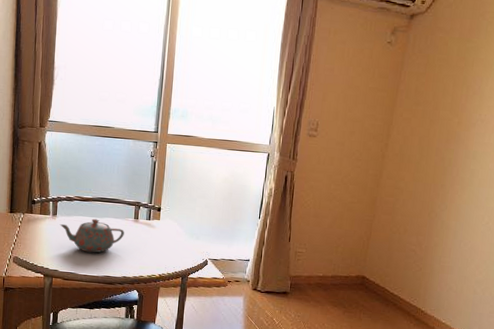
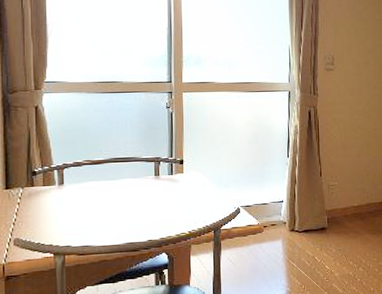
teapot: present [59,218,124,253] -> none [68,182,145,221]

